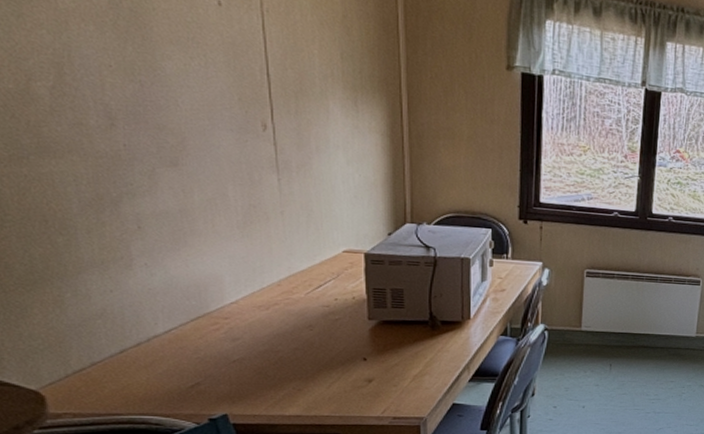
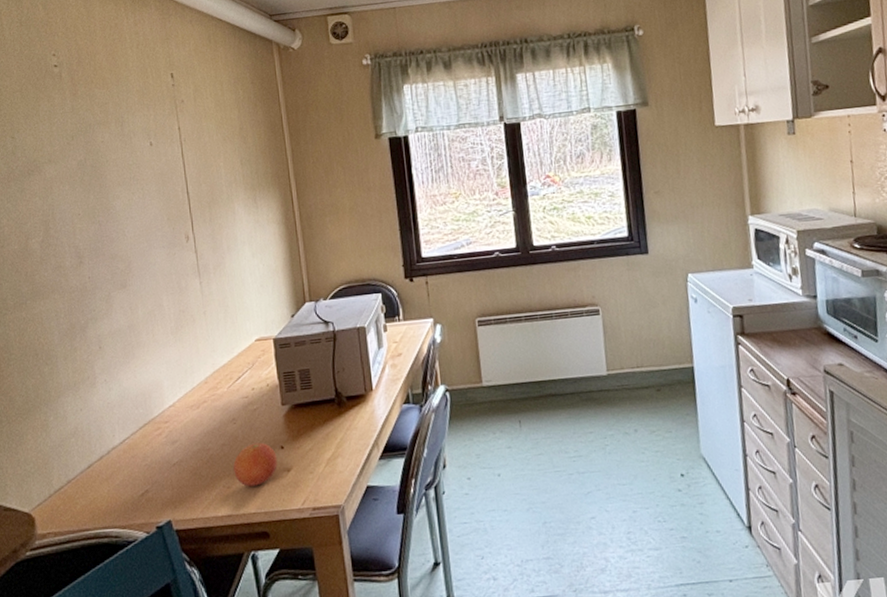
fruit: none [307,351,358,392] -> present [233,442,277,487]

